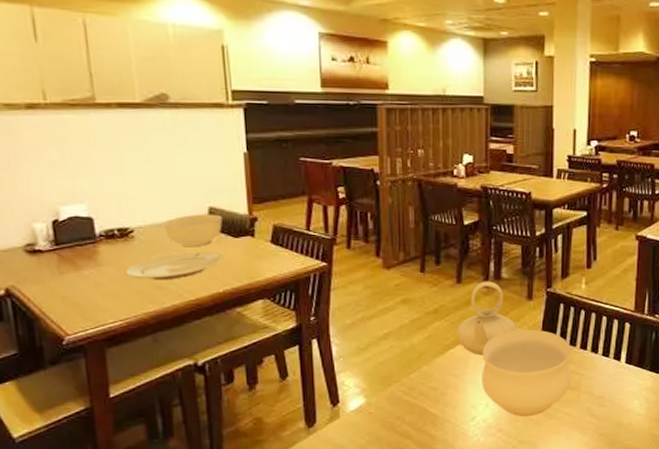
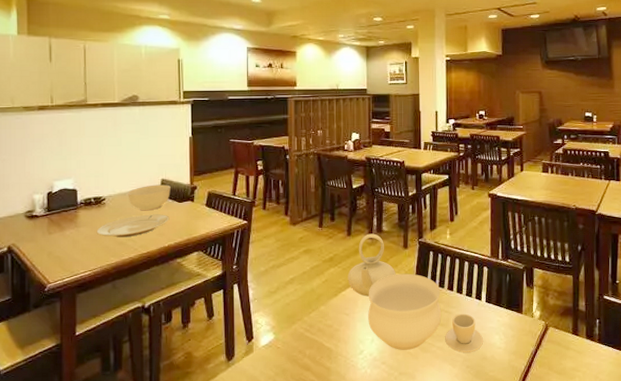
teacup: none [574,376,620,419] -> present [445,313,483,353]

